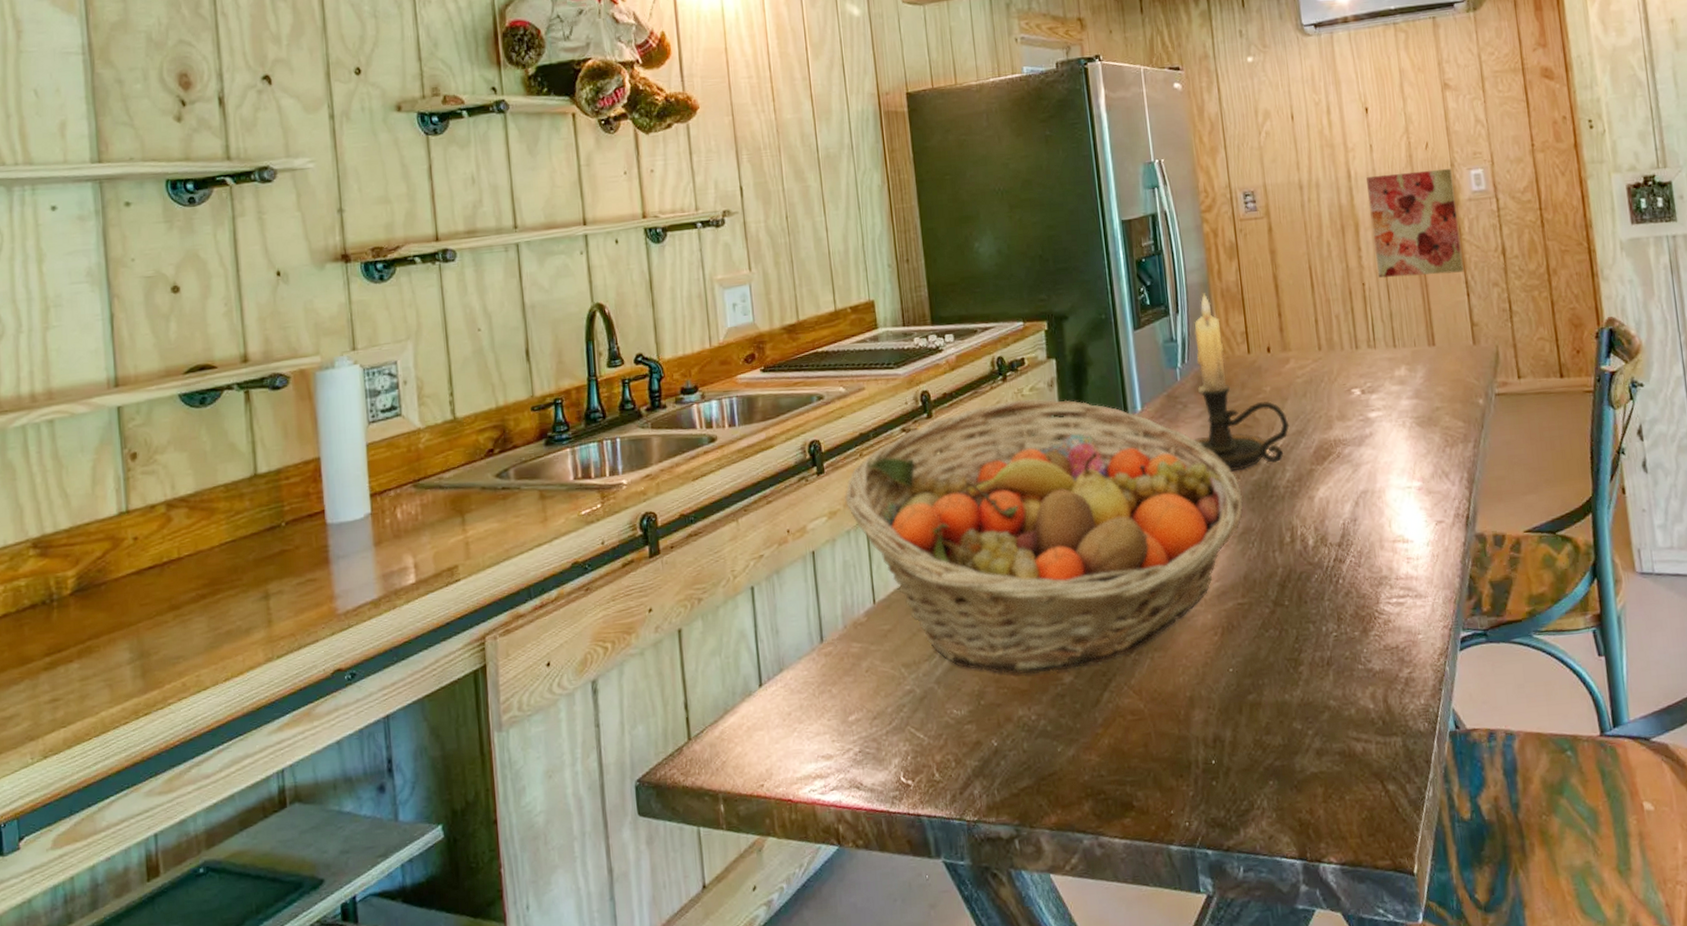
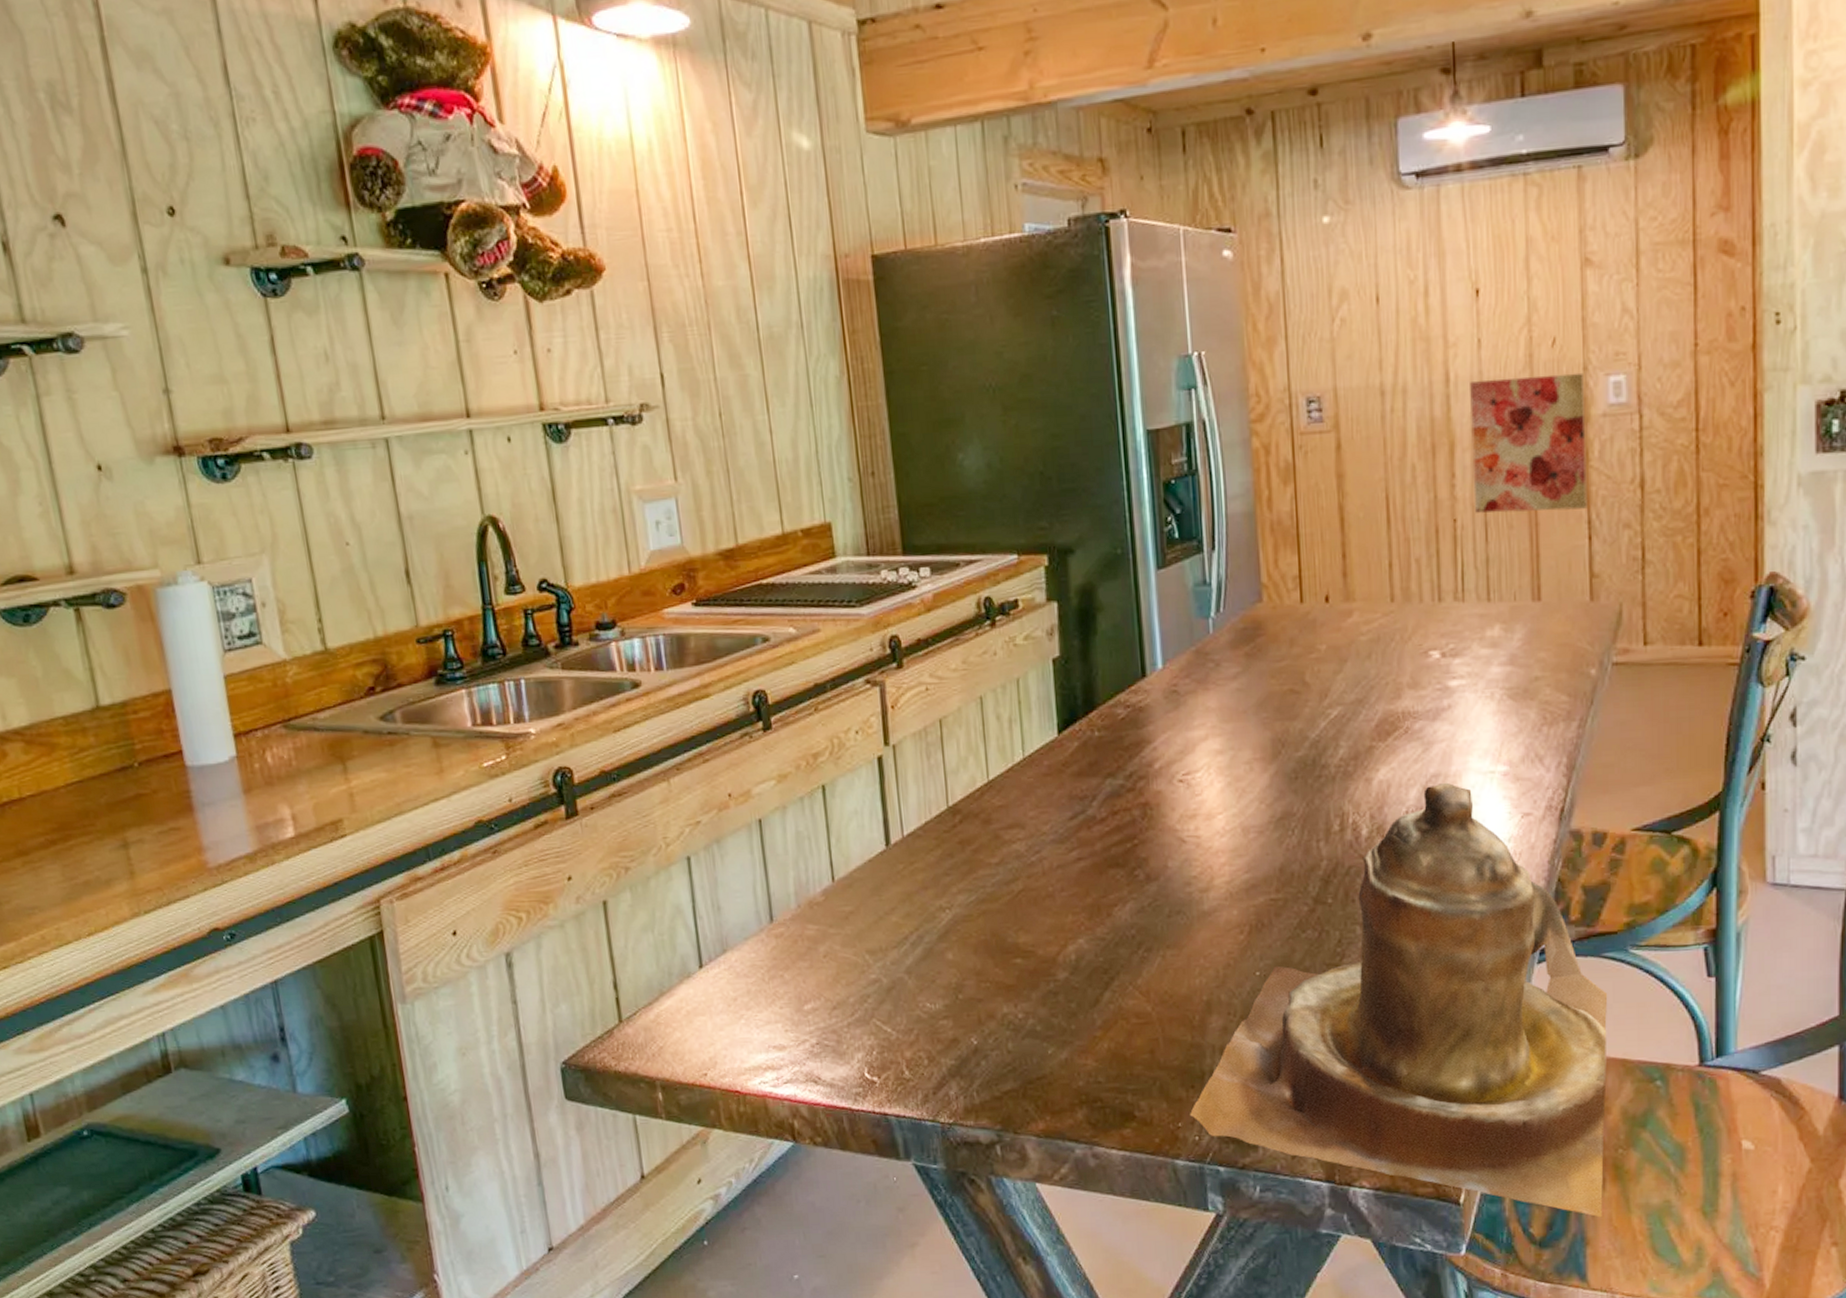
fruit basket: present [844,399,1244,674] -> none [796,650,1285,969]
teapot: none [1180,497,1535,881] -> present [1190,782,1608,1218]
candle holder: present [1194,293,1290,472] -> none [1226,525,1347,746]

